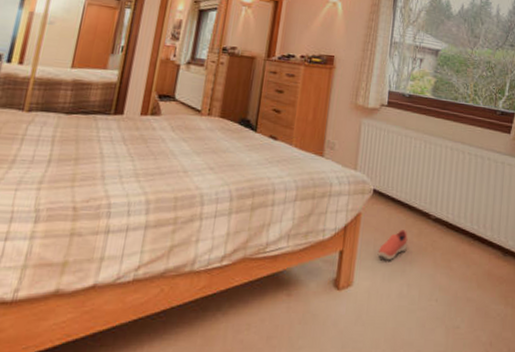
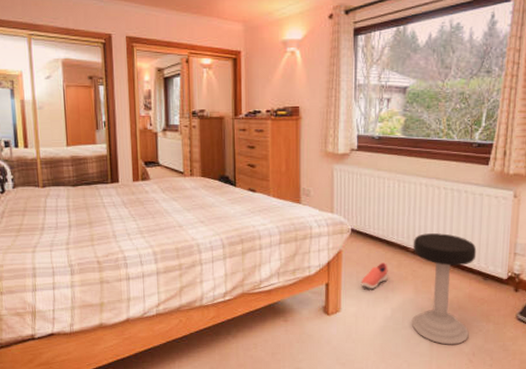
stool: none [427,200,497,332] -> present [411,233,477,345]

